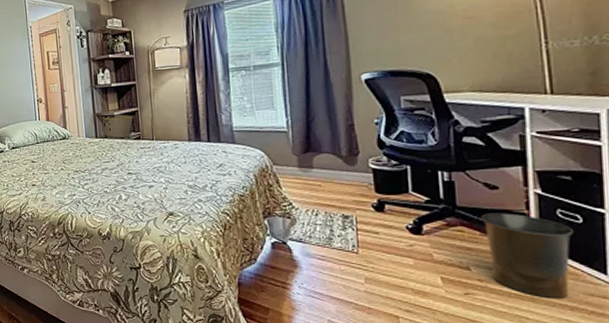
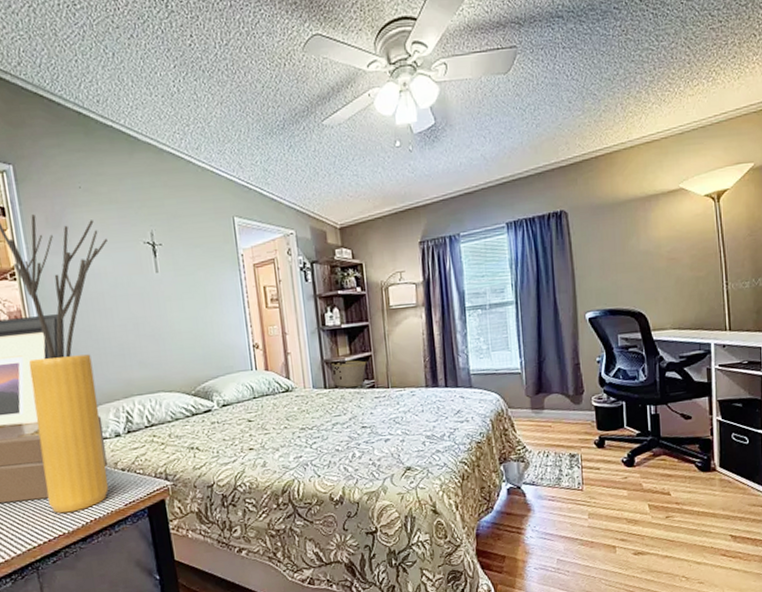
waste bin: present [480,213,573,298] -> none [678,440,742,513]

